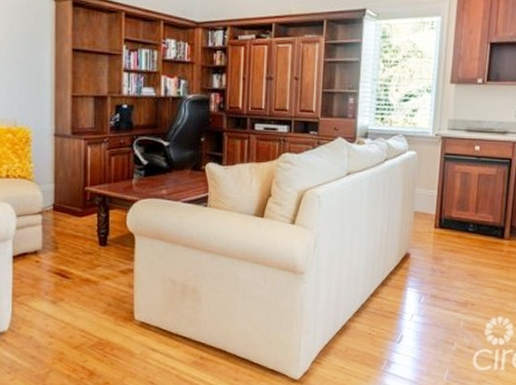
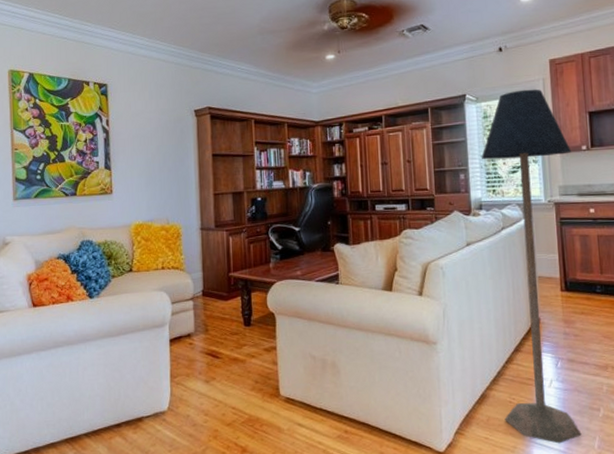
floor lamp: none [362,10,467,374] -> present [482,89,582,444]

